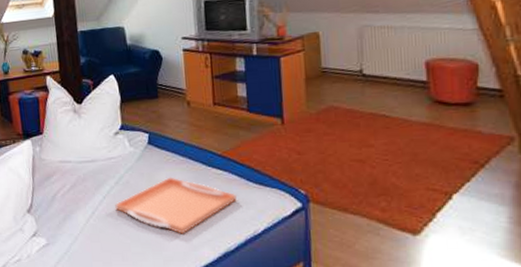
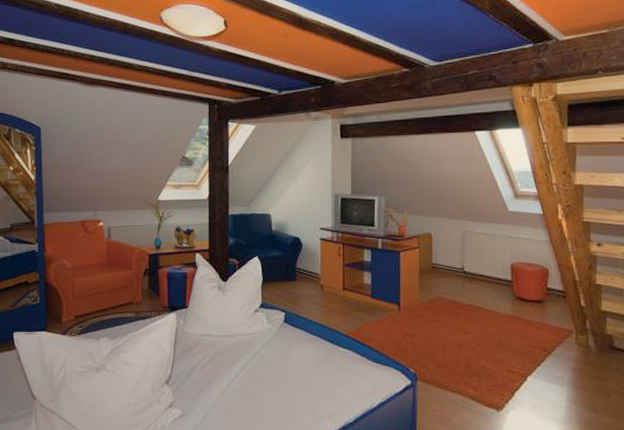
serving tray: present [115,177,238,234] -> none [250,353,358,407]

